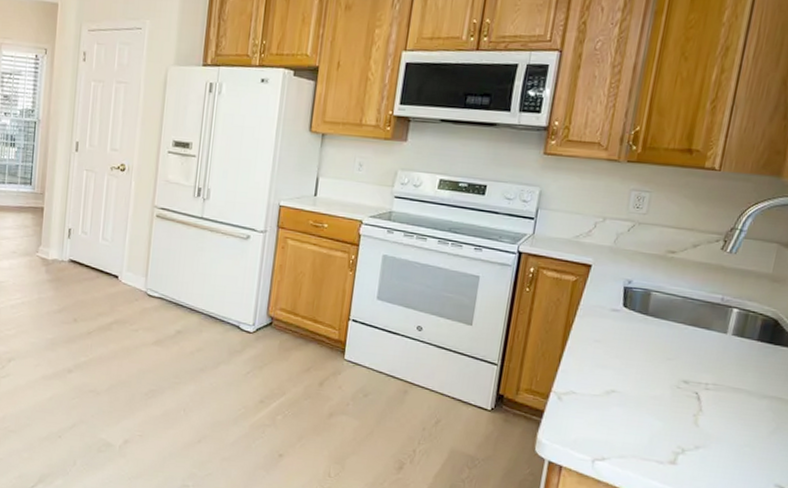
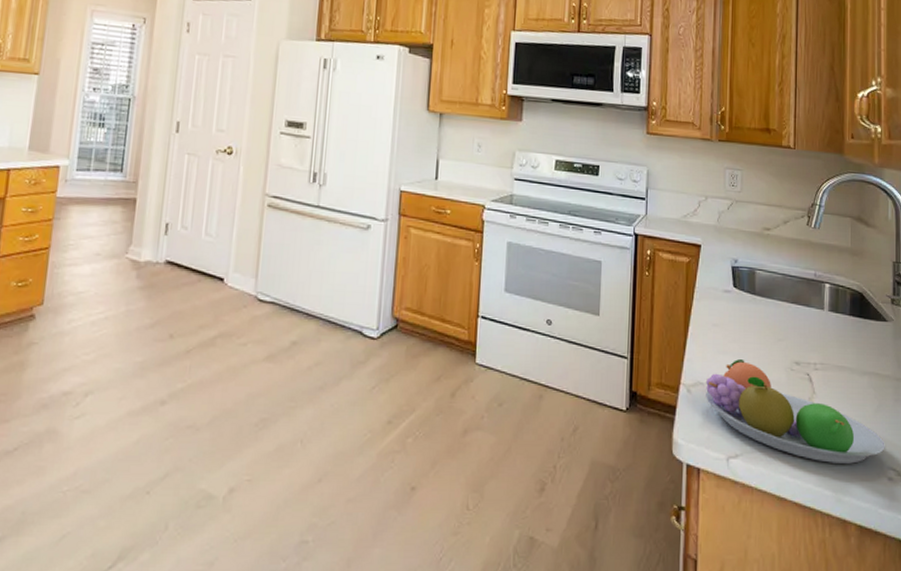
fruit bowl: none [576,374,777,478] -> present [705,359,885,464]

